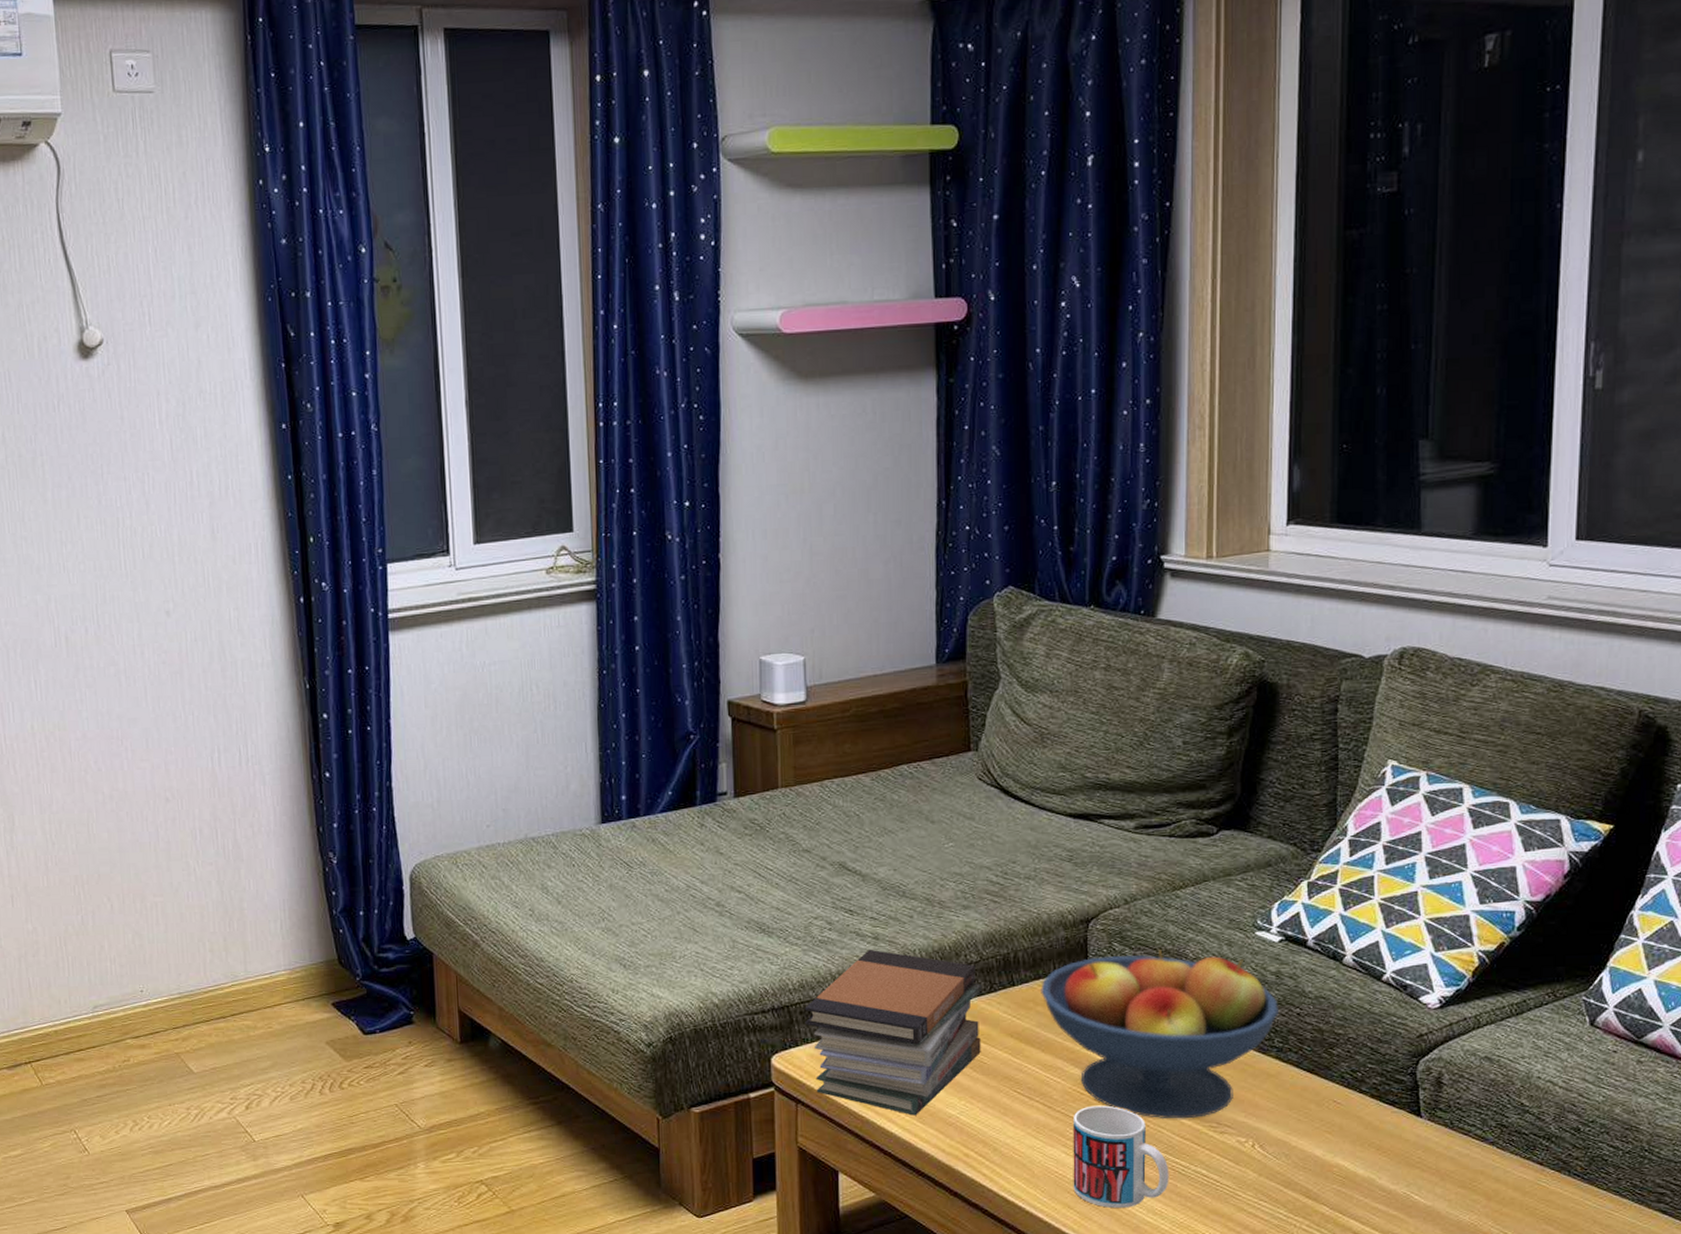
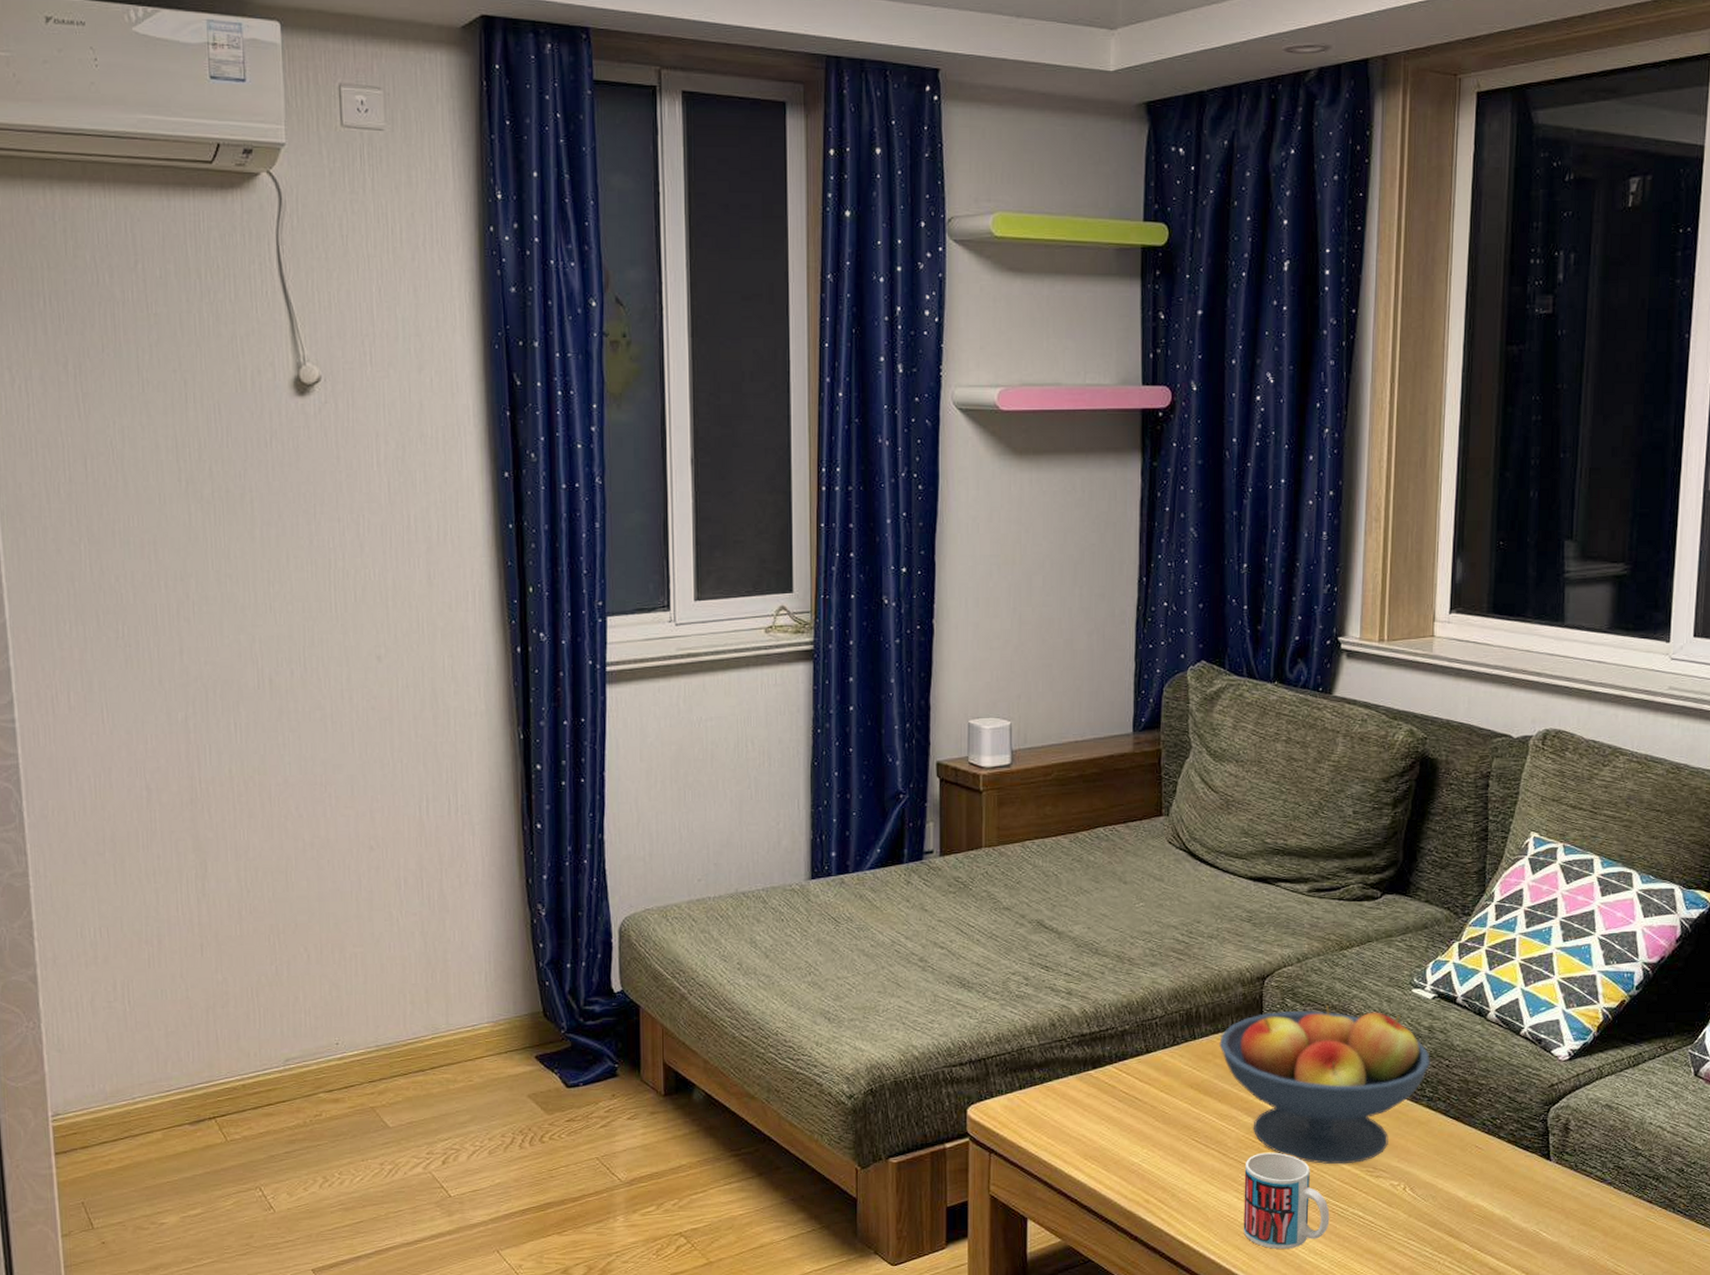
book stack: present [804,949,983,1116] -> none [1000,1003,1166,1164]

